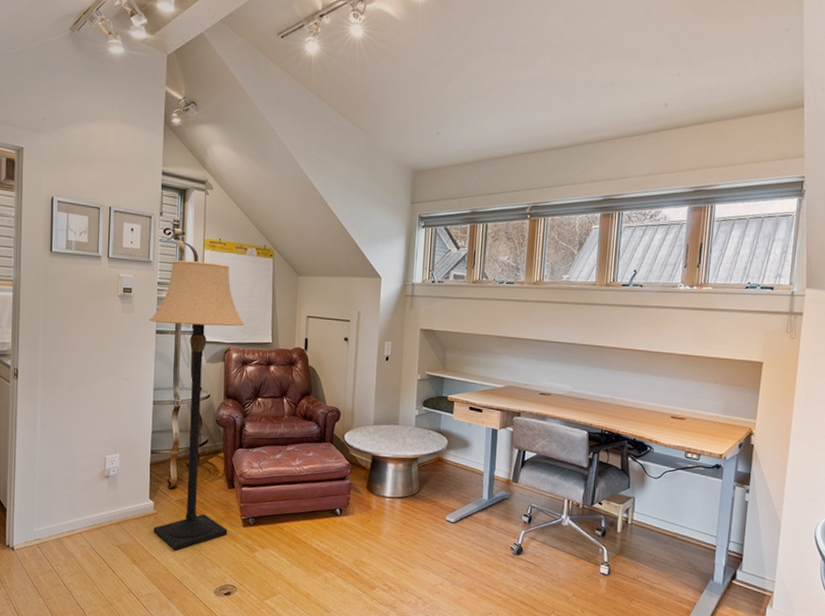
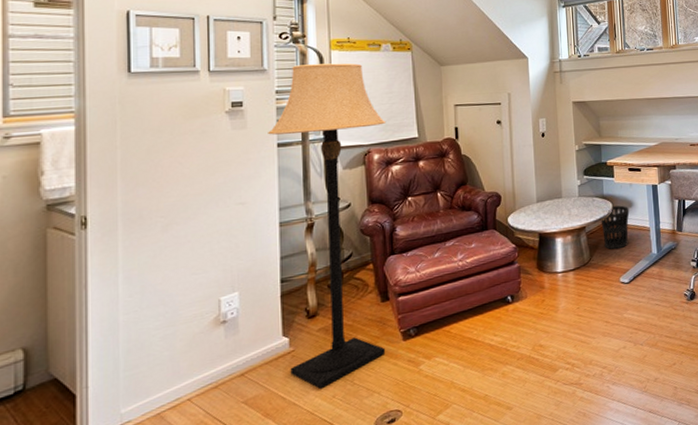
wastebasket: none [434,443,465,487] -> present [601,205,630,250]

